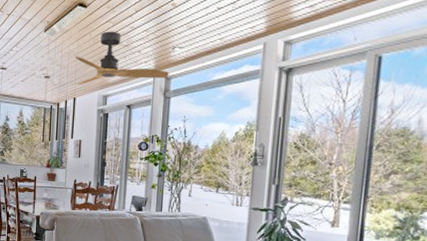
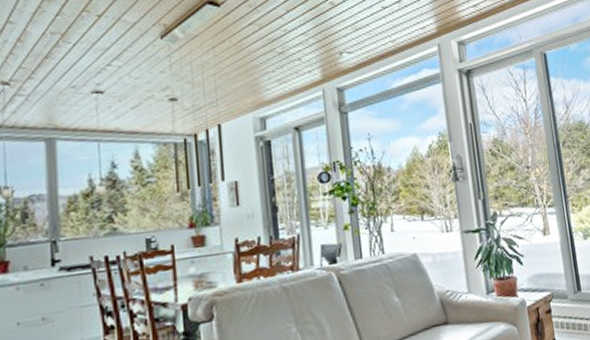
ceiling fan: present [75,31,169,84] -> none [212,35,341,106]

